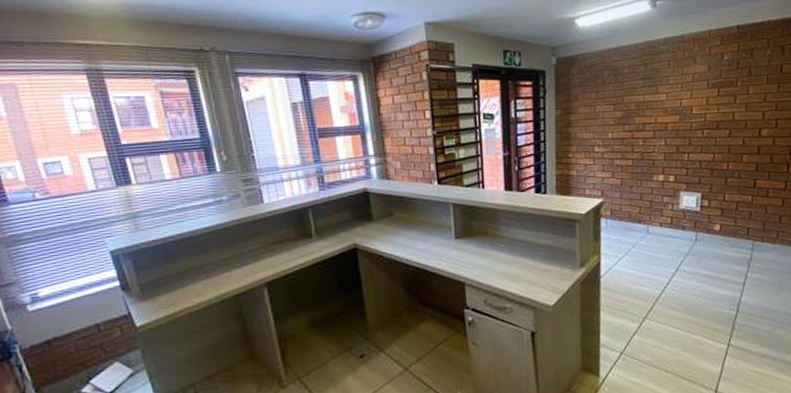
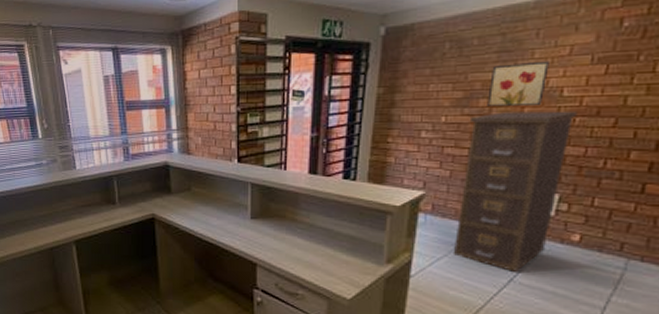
filing cabinet: none [629,125,705,262] -> present [453,110,578,272]
wall art: none [640,86,681,125] -> present [487,60,549,108]

